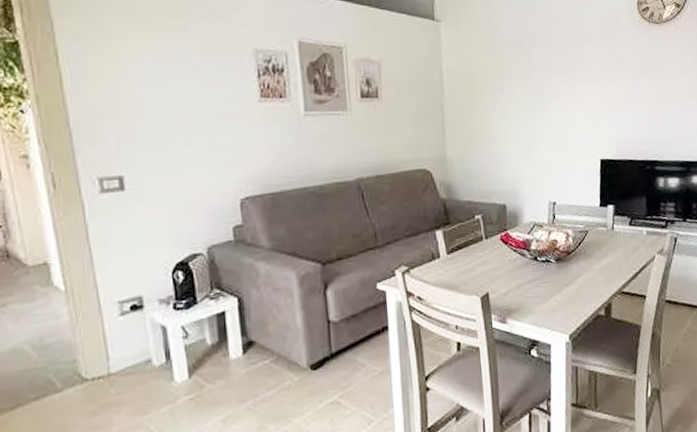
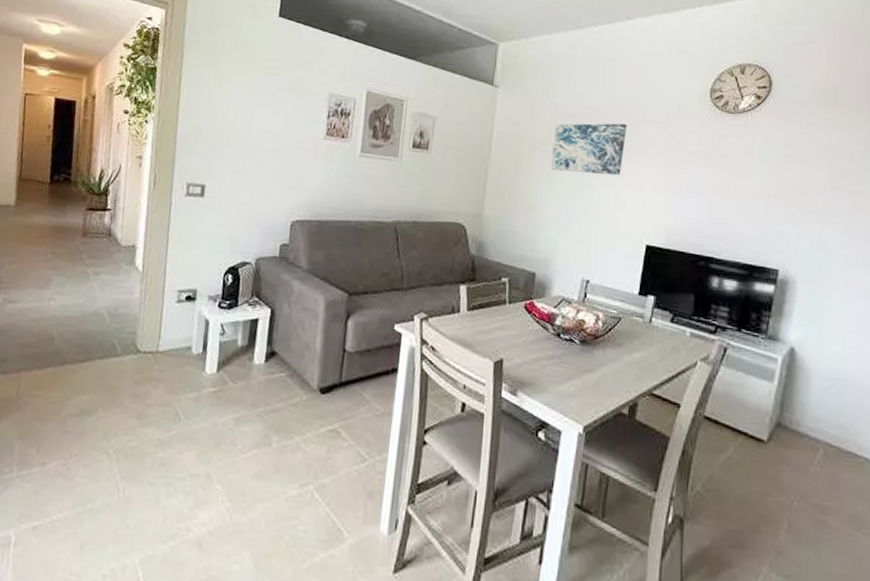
wall art: none [502,46,570,101] -> present [550,123,627,176]

